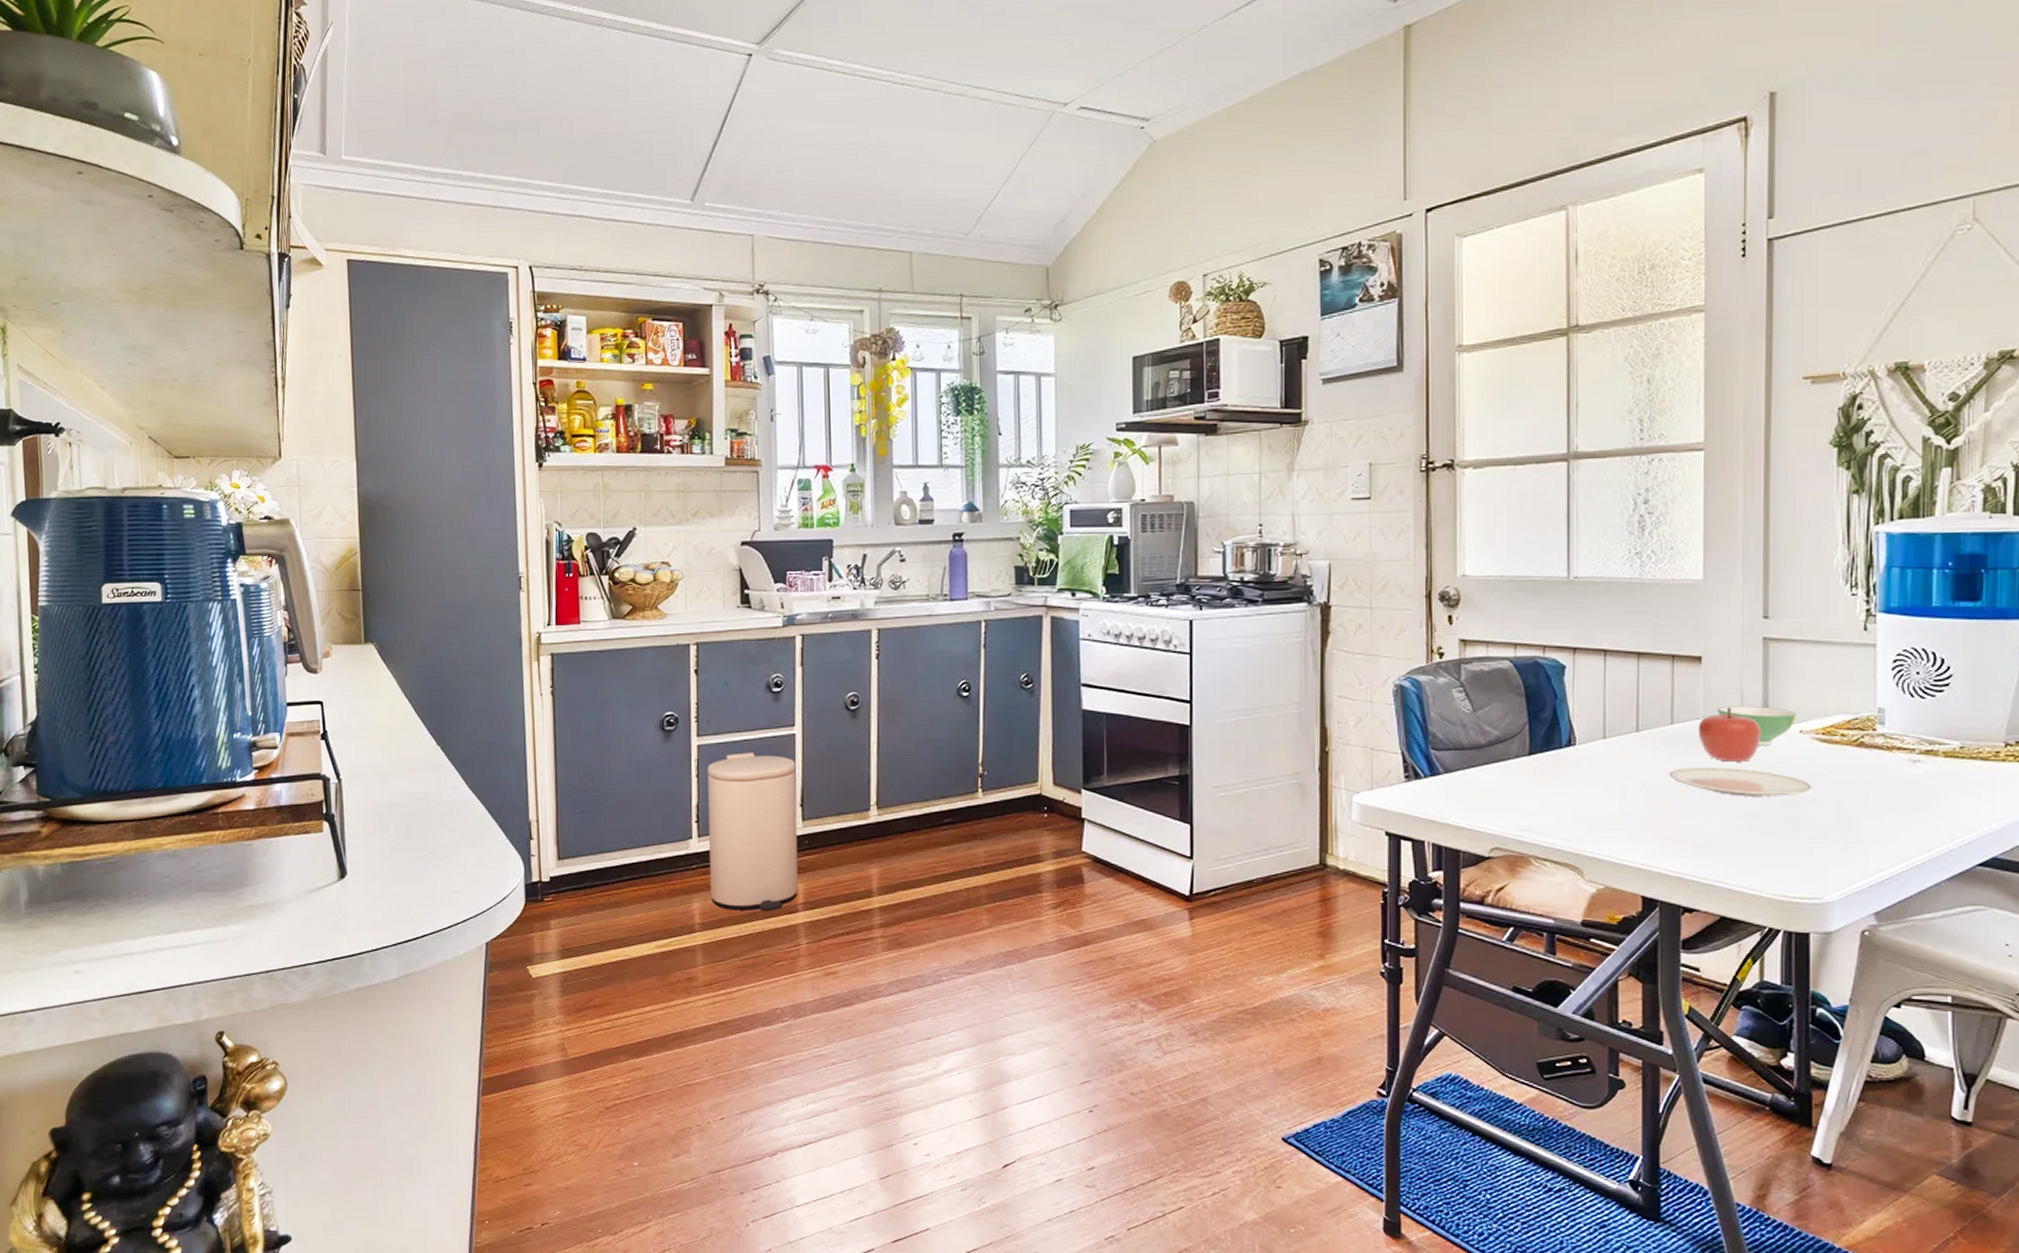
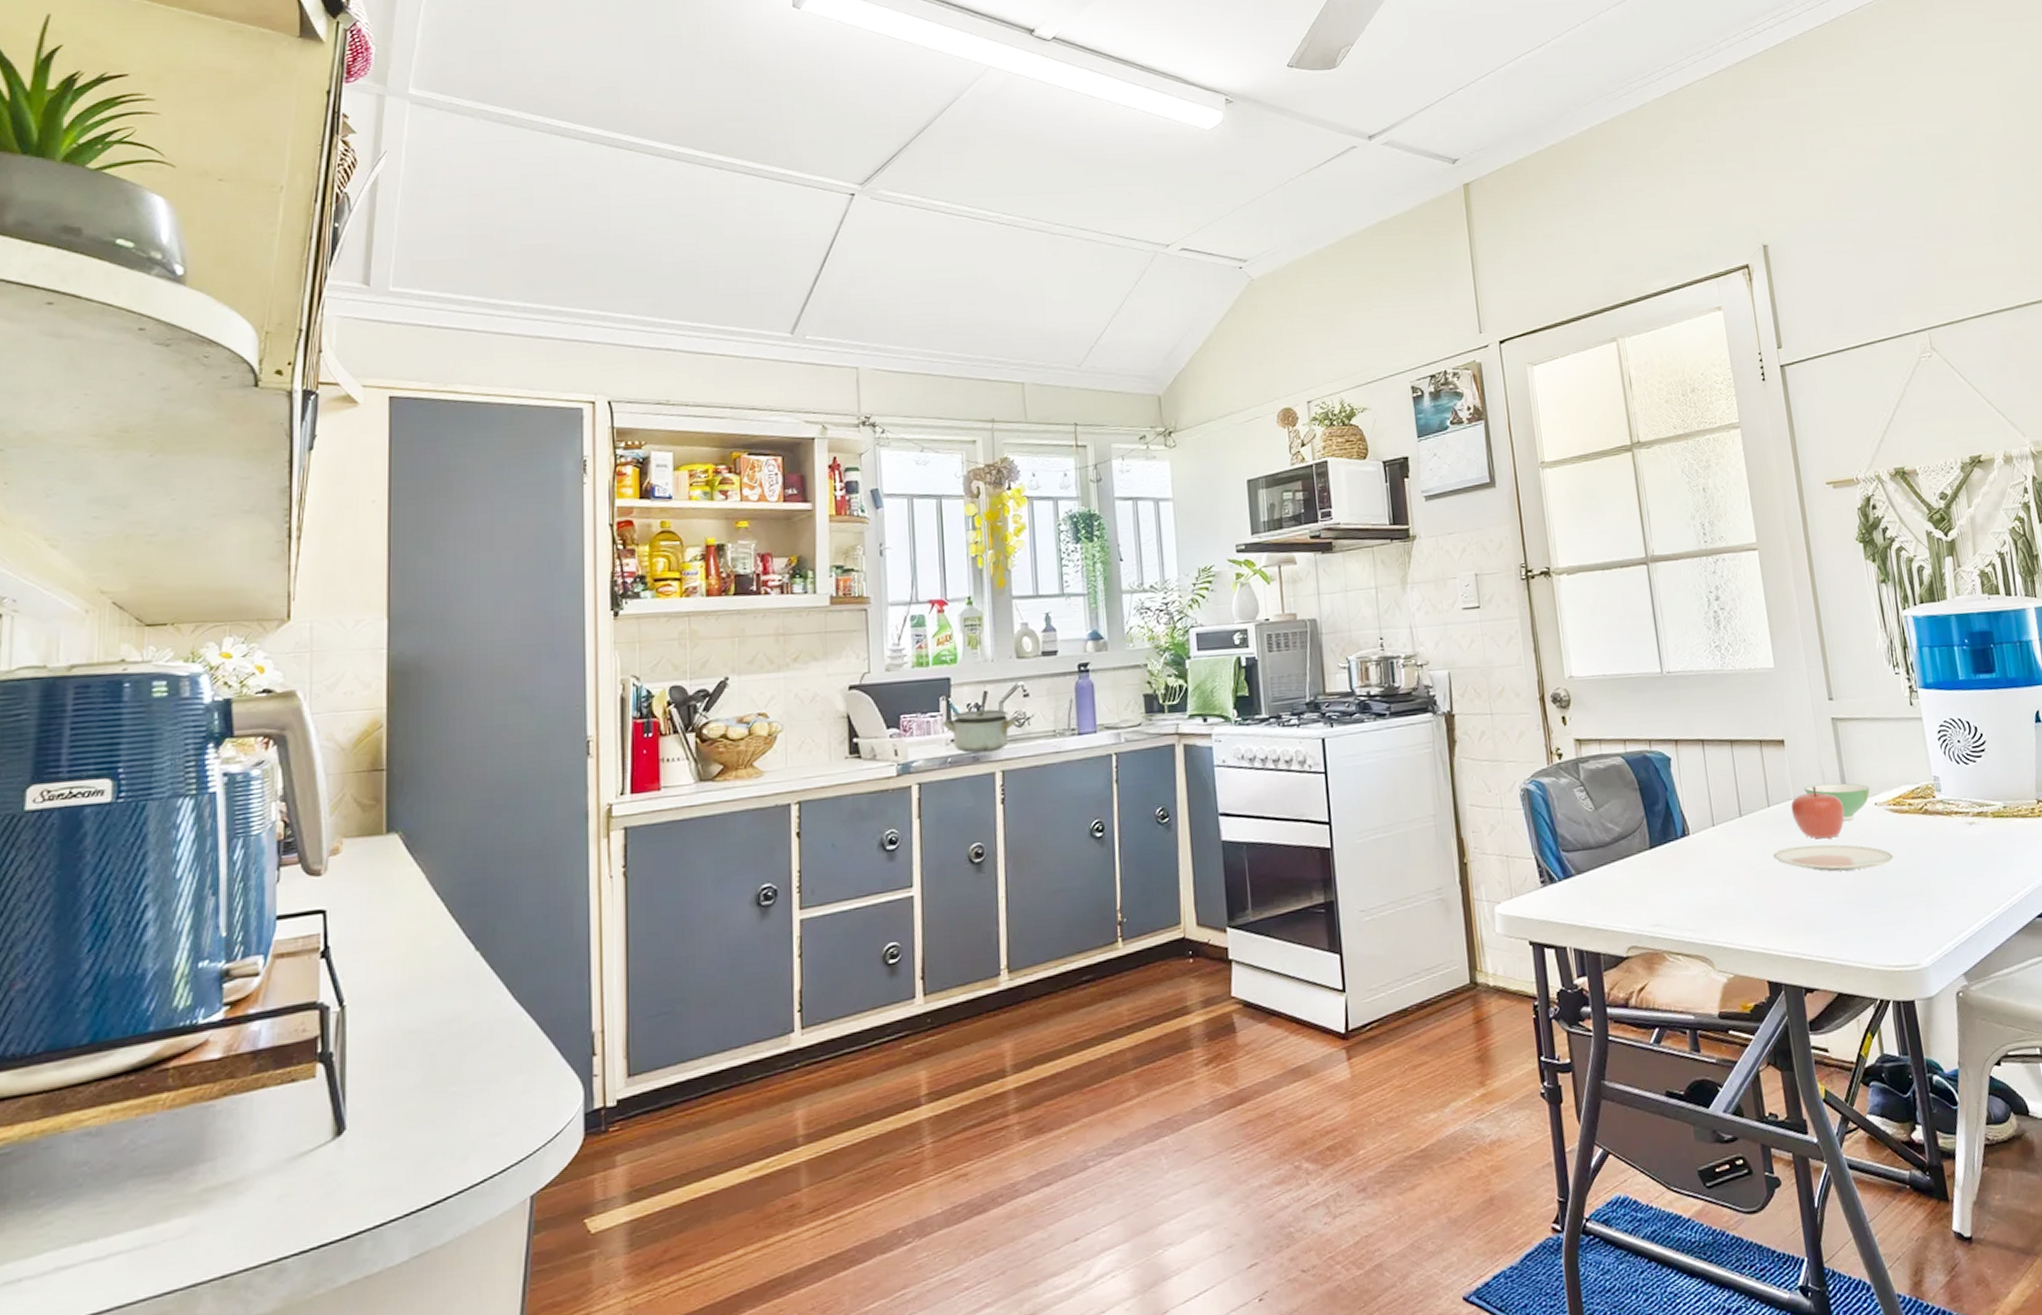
pedal bin: present [707,752,799,912] -> none [812,922,921,1114]
saucepan: none [824,571,893,612] -> present [942,709,1017,754]

